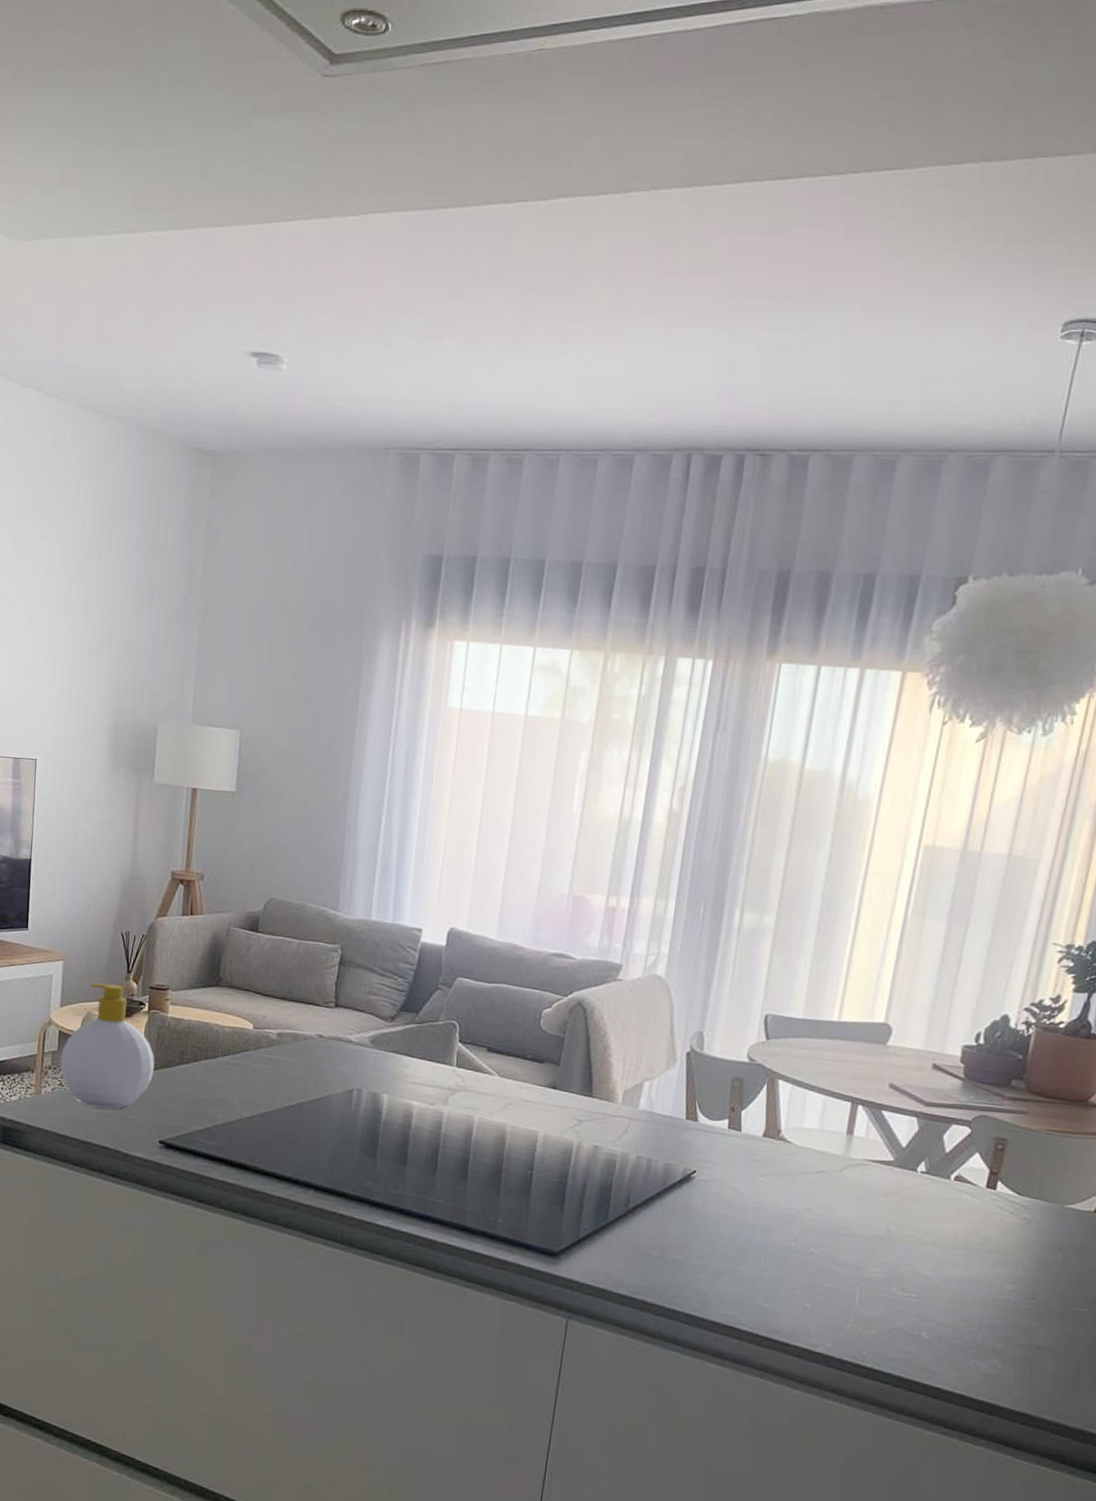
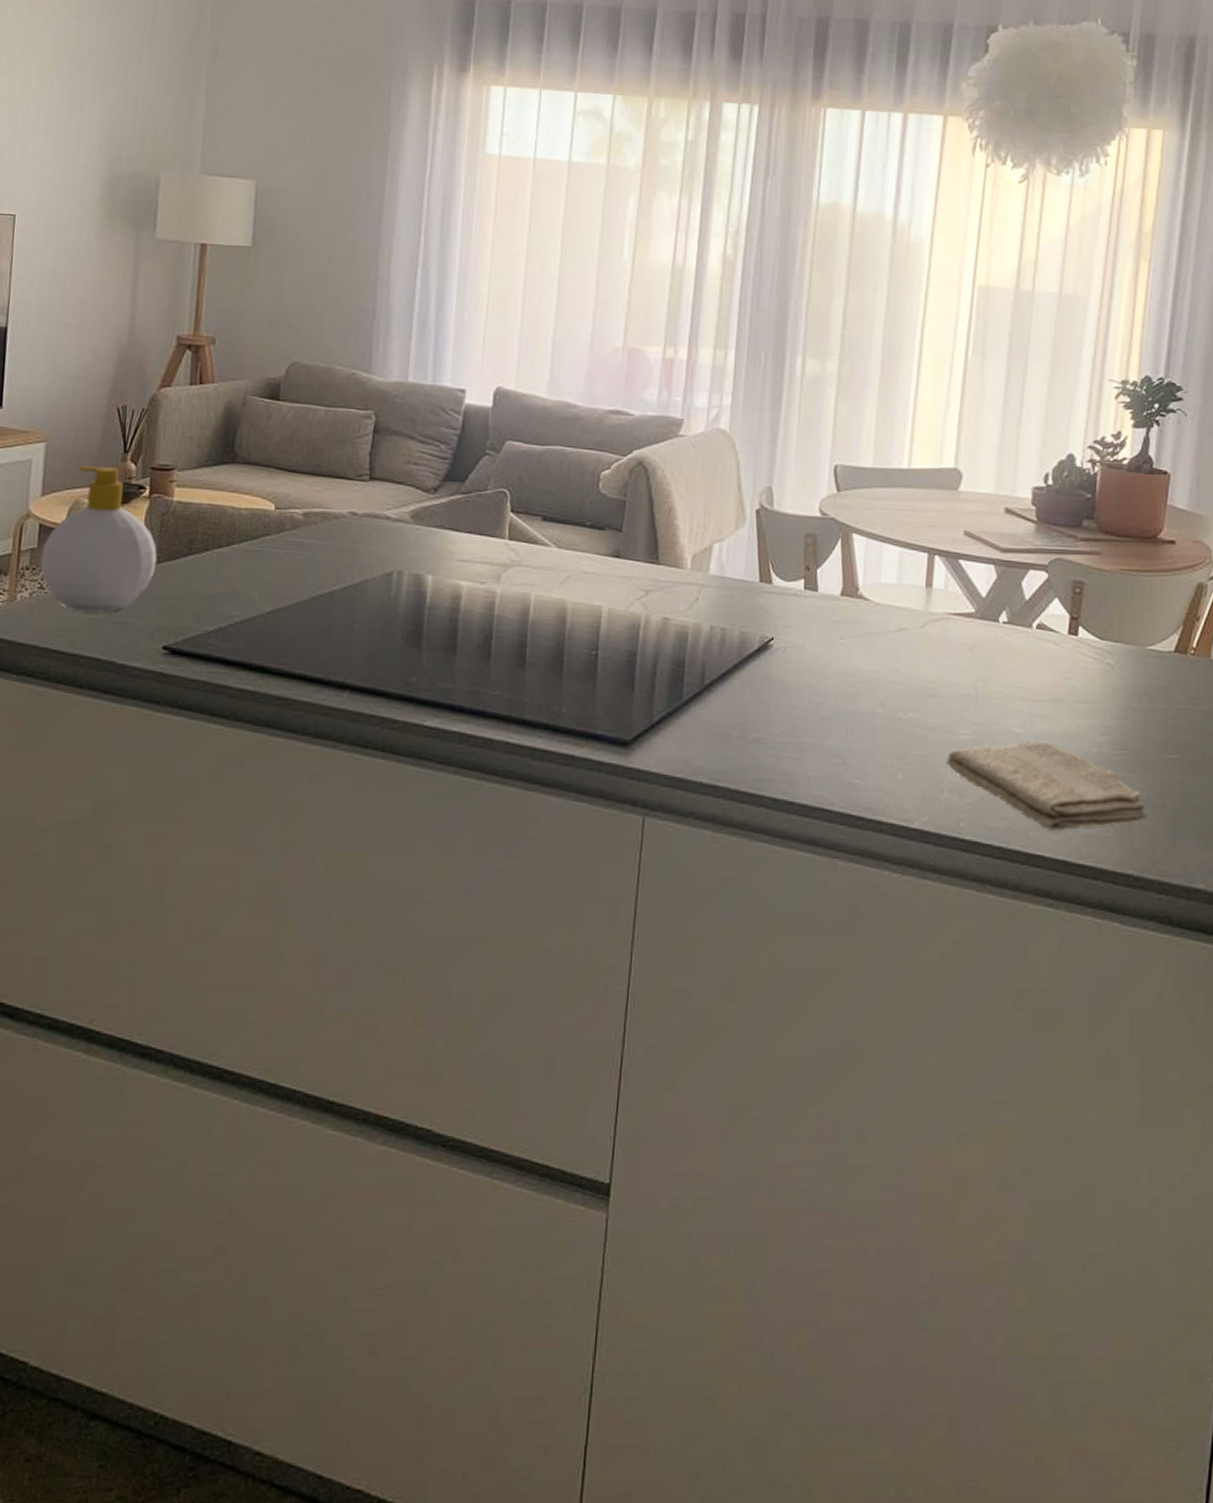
washcloth: none [853,1284,1051,1368] -> present [945,741,1148,831]

